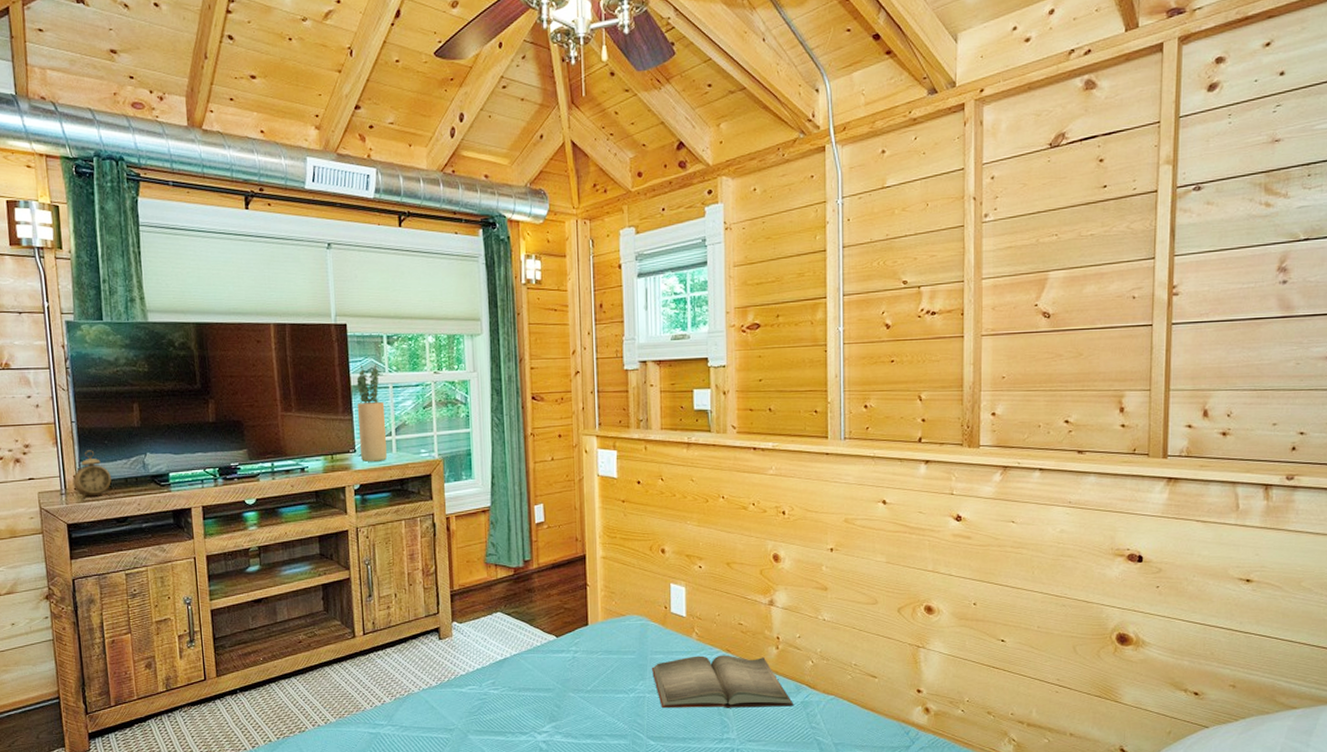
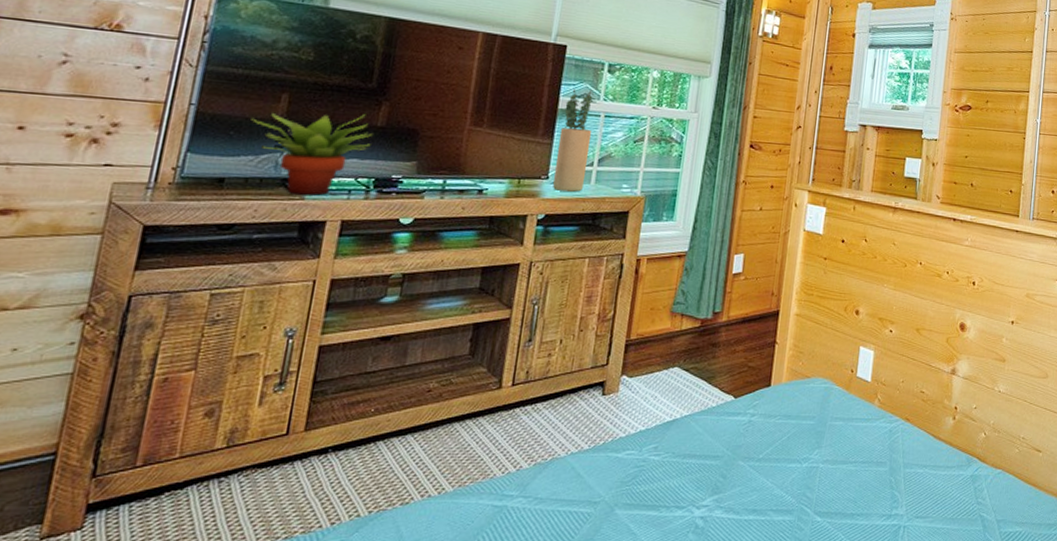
alarm clock: present [72,450,111,499] -> none [167,139,227,197]
succulent plant: none [116,413,209,489] -> present [251,112,373,197]
hardback book: present [651,655,794,709] -> none [828,424,964,481]

